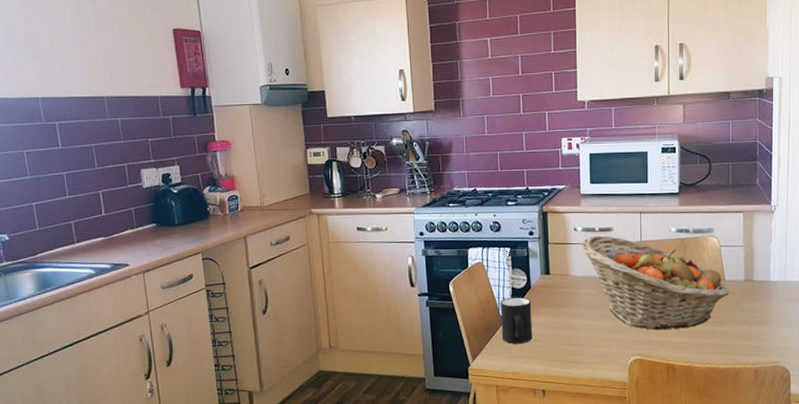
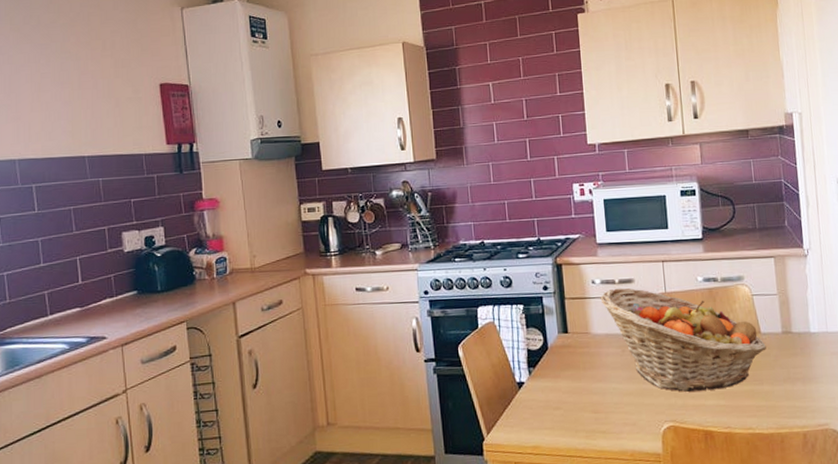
mug: present [501,297,533,344] -> none [515,359,553,413]

